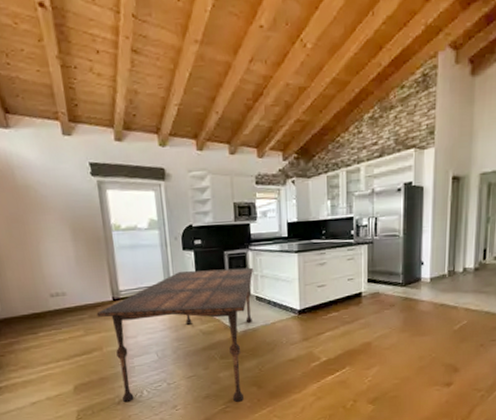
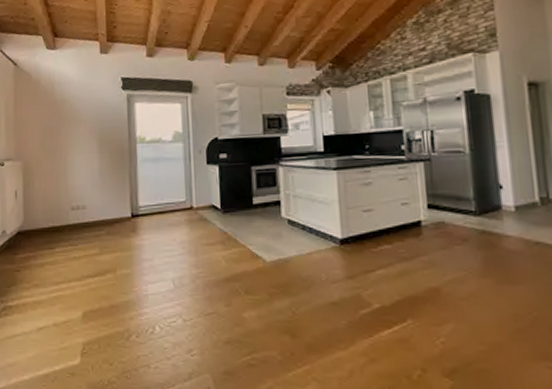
dining table: present [96,267,254,403] -> none [114,185,286,355]

